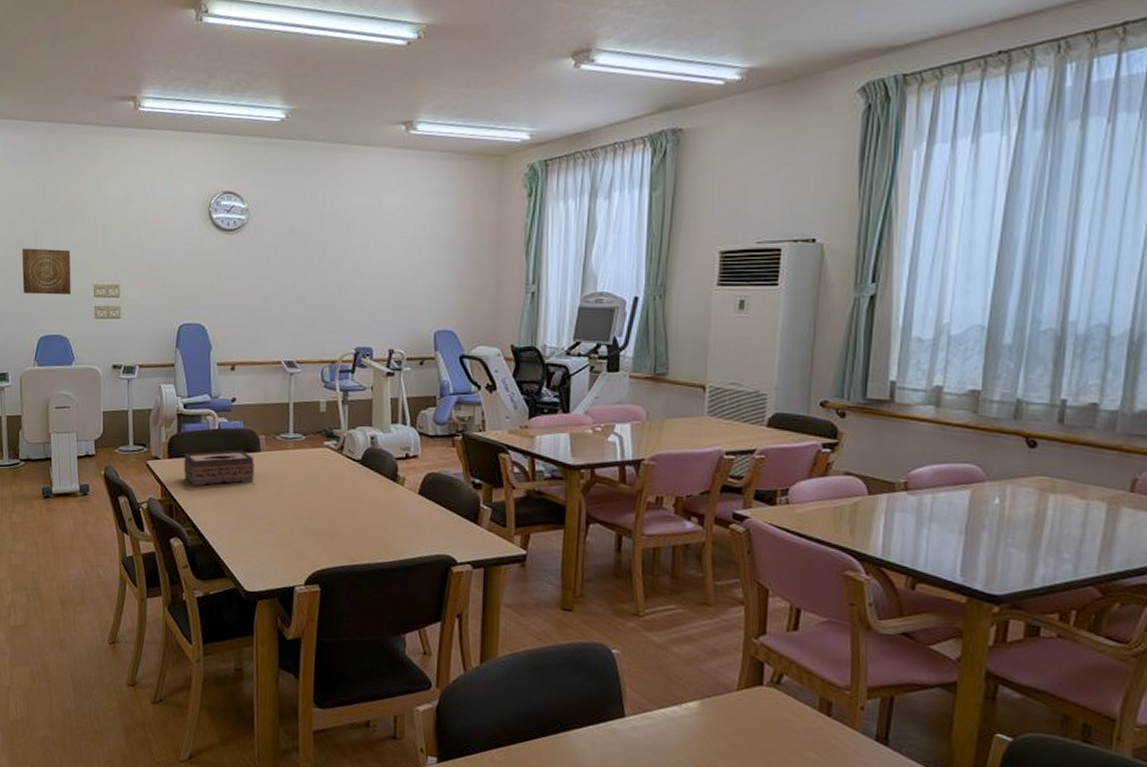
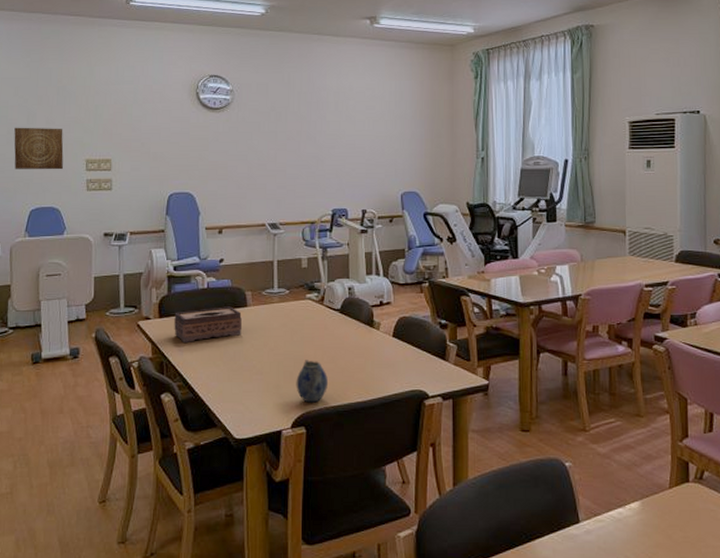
teapot: none [310,513,345,560] -> present [296,360,328,403]

